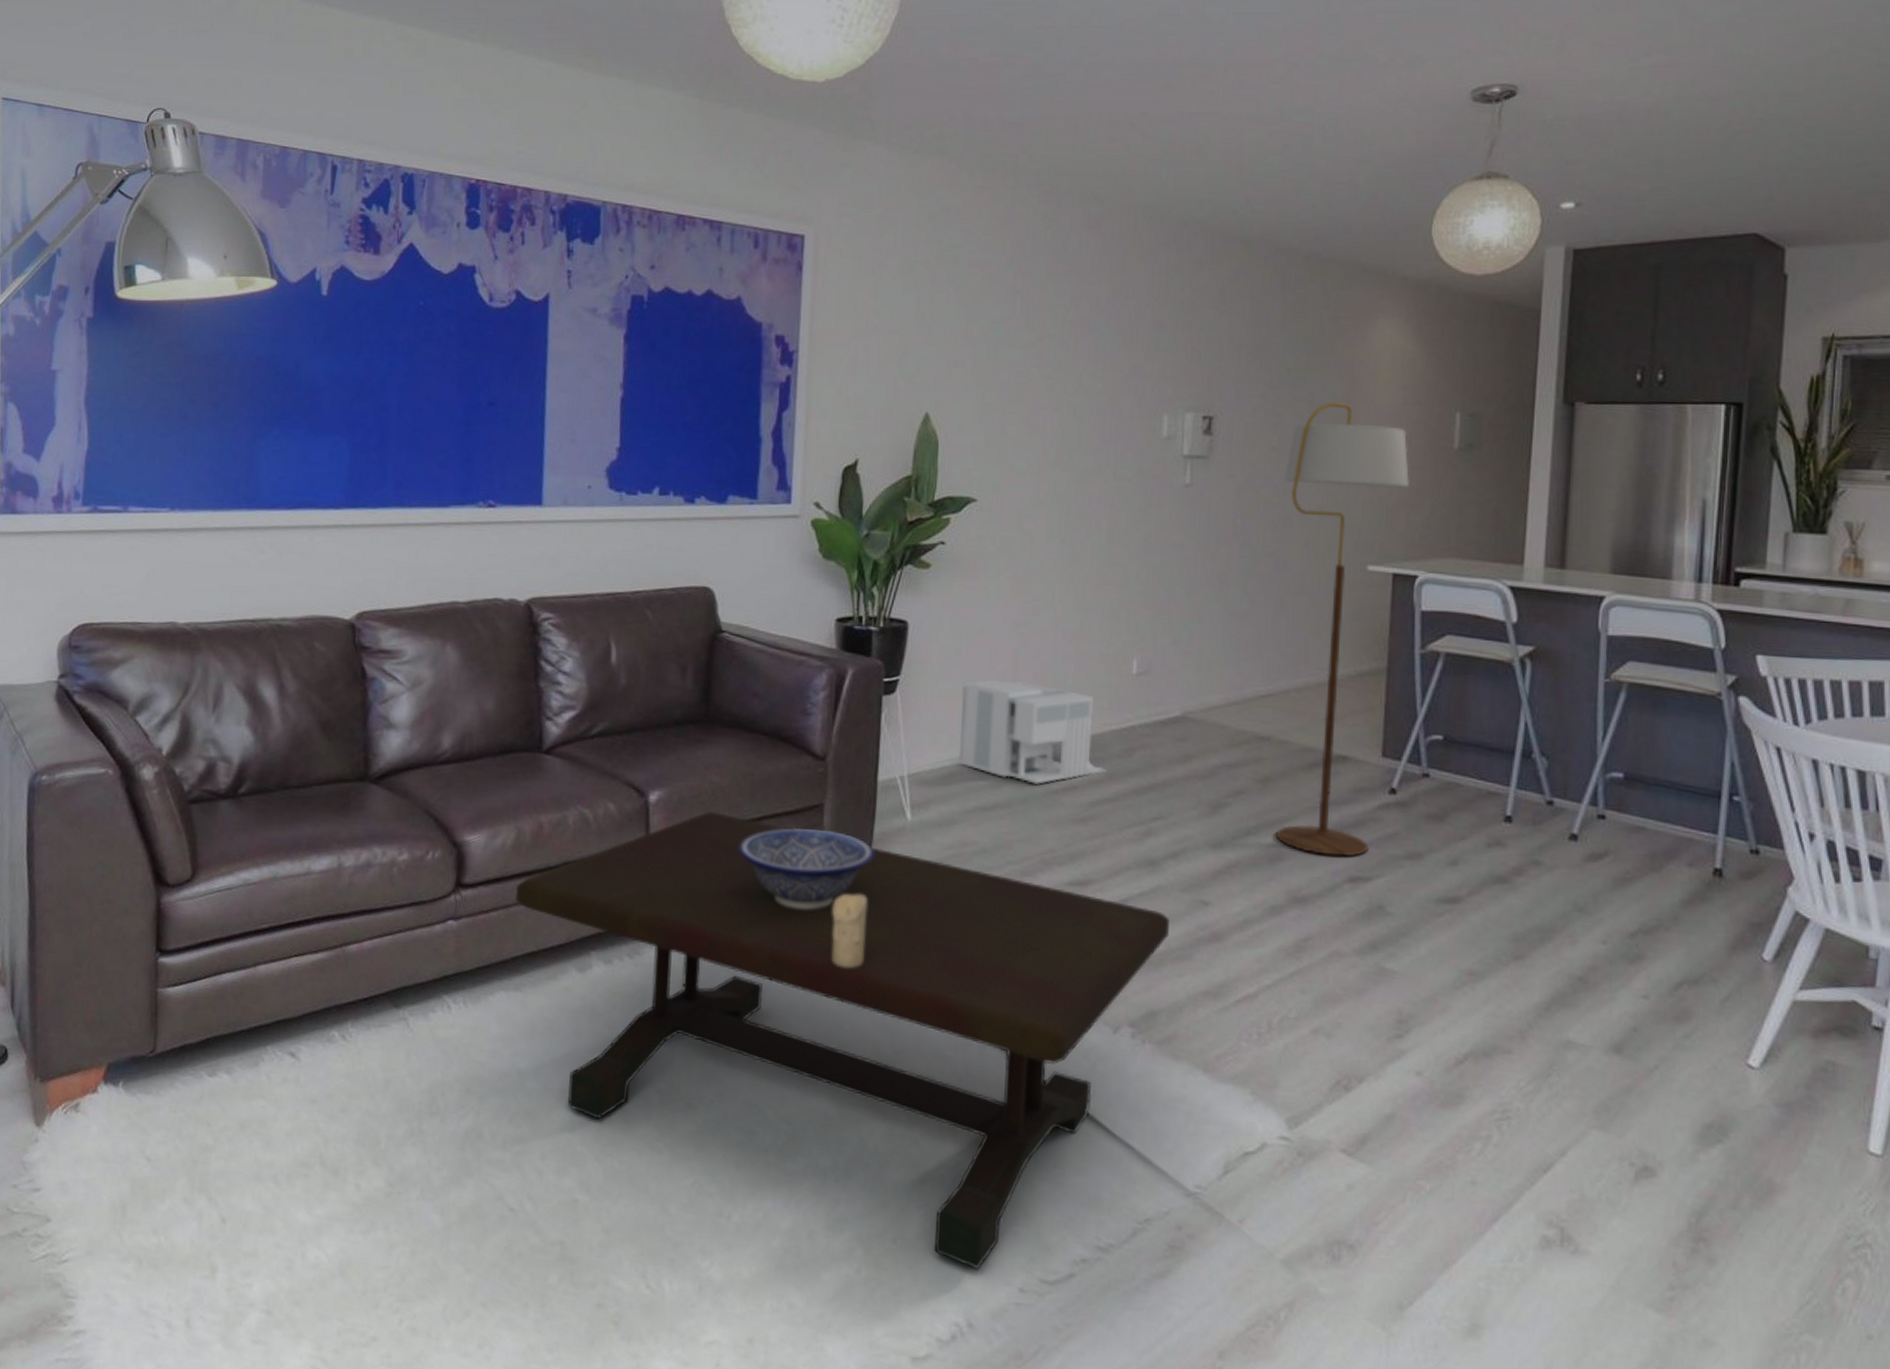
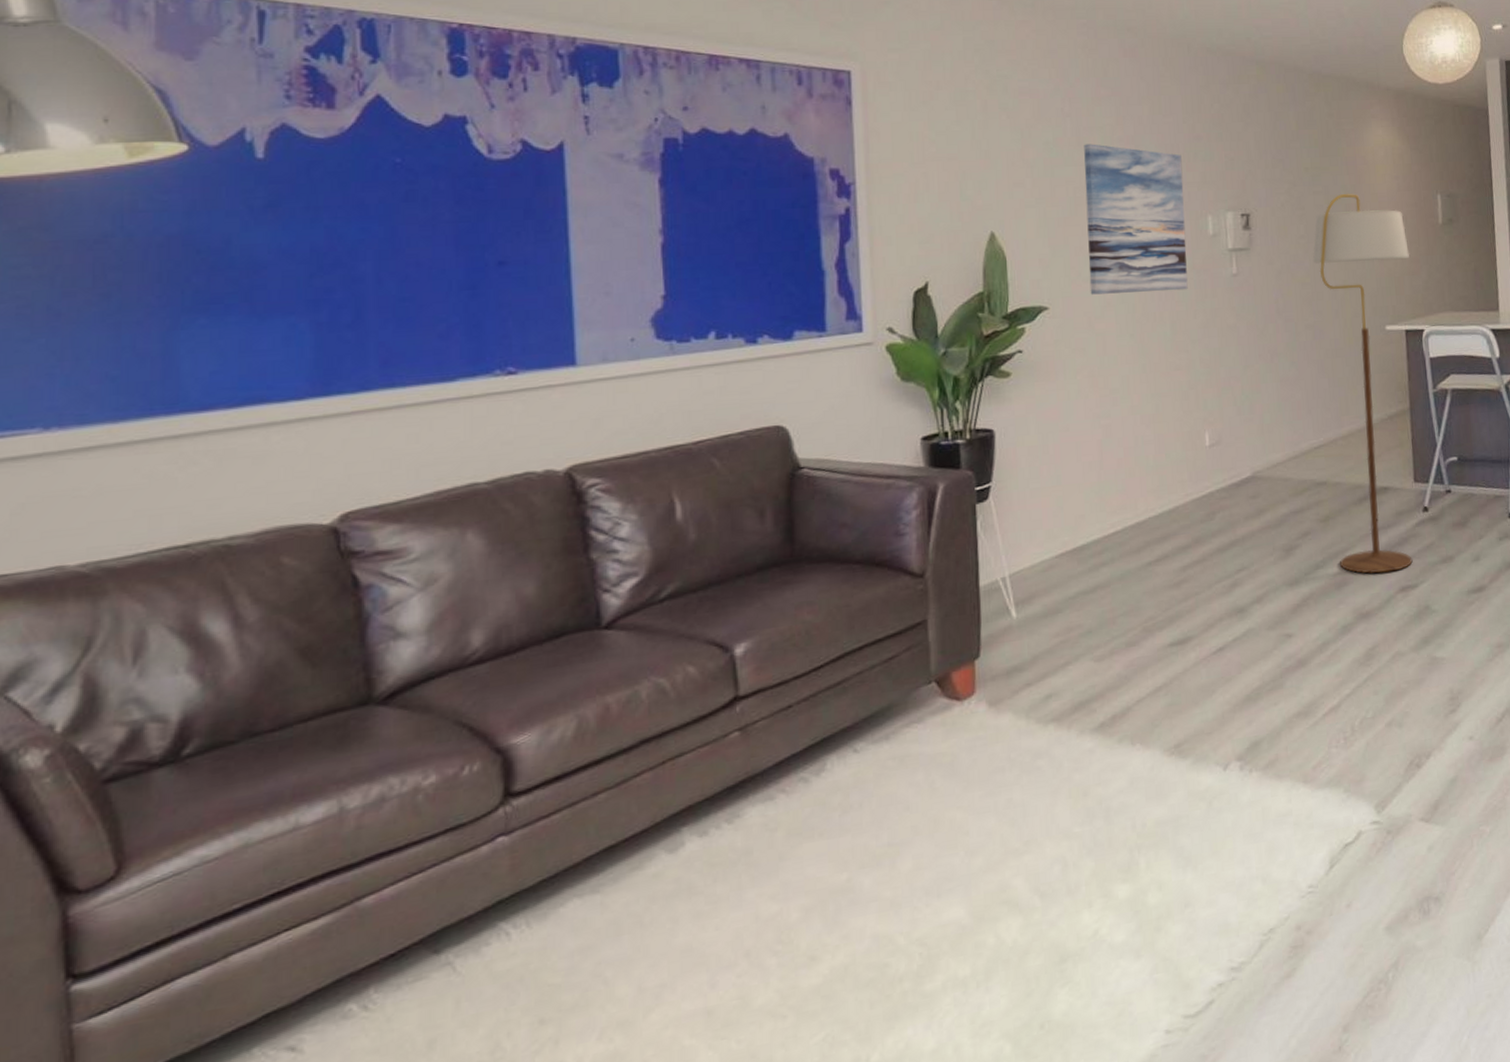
coffee table: present [514,811,1169,1269] -> none [581,650,1262,1027]
decorative bowl: present [738,827,874,910] -> none [840,643,983,730]
candle: present [831,894,868,969] -> none [946,699,983,776]
architectural model: present [958,678,1106,784] -> none [1053,468,1192,561]
wall art: none [1022,325,1140,497] -> present [1084,144,1188,295]

